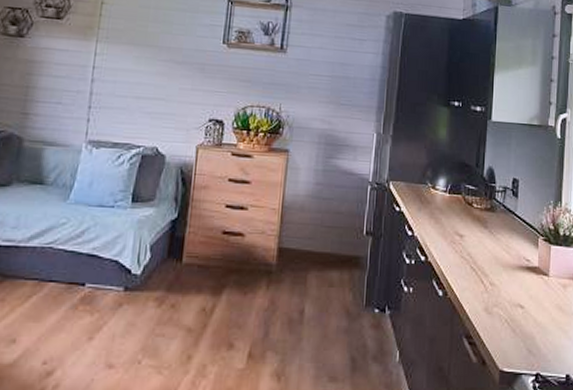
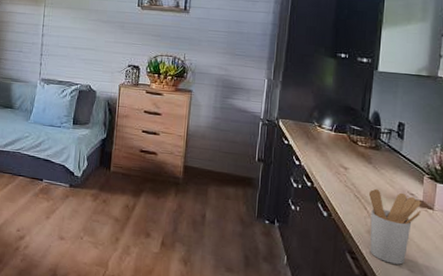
utensil holder: none [485,257,538,344] -> present [368,188,422,265]

